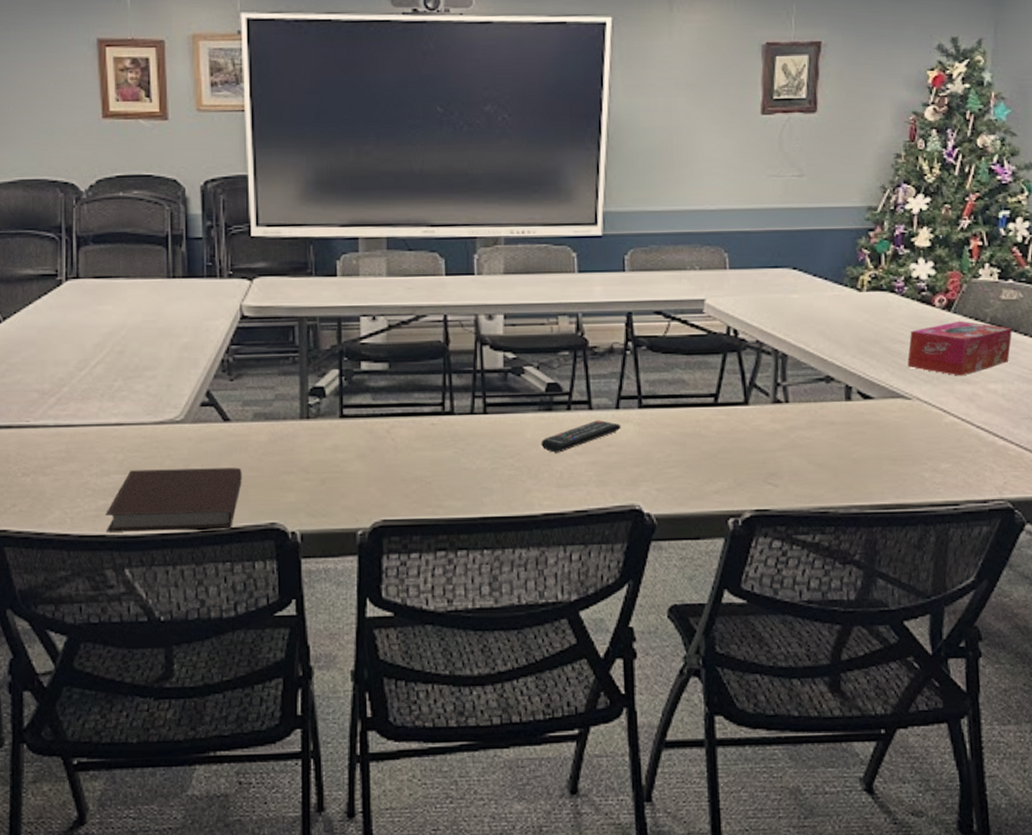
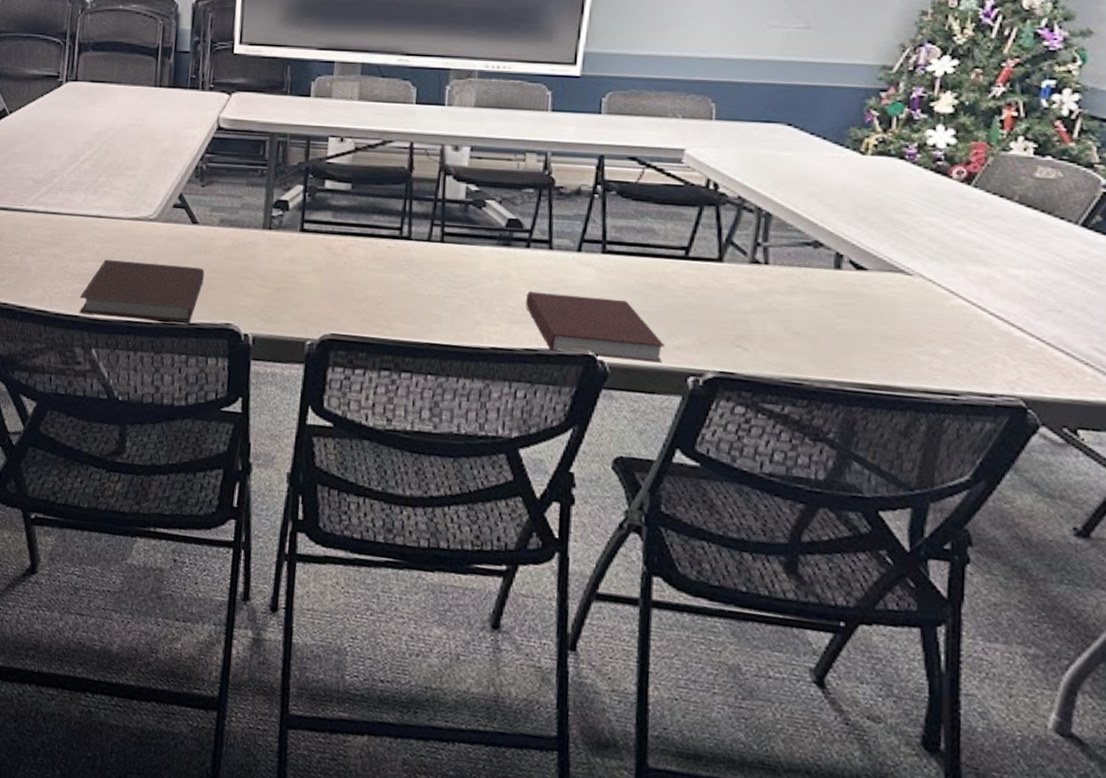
remote control: present [541,420,621,453] -> none [496,261,581,289]
notebook: none [572,451,705,511] -> present [526,291,666,363]
tissue box: present [907,321,1012,376] -> none [911,196,1045,257]

